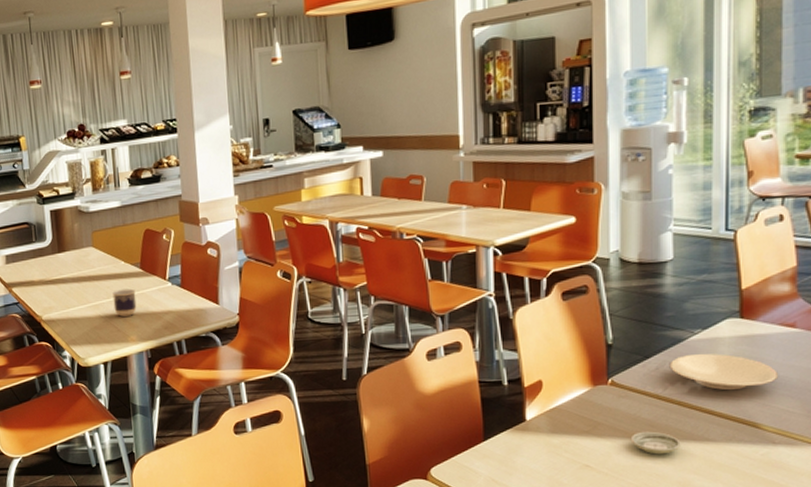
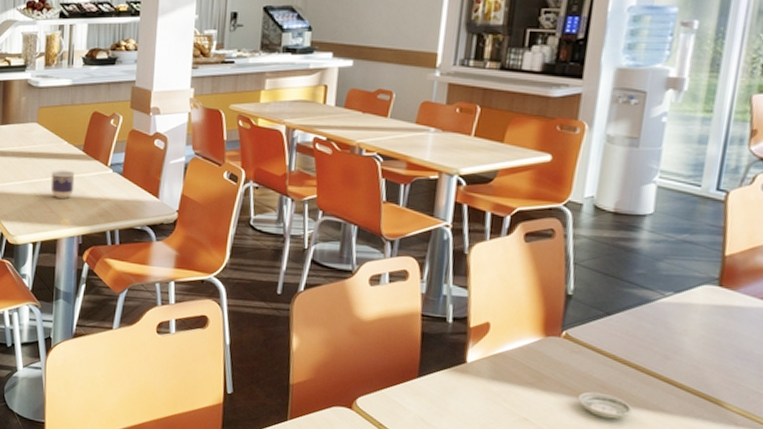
saucer: present [669,353,779,391] -> none [631,317,753,363]

